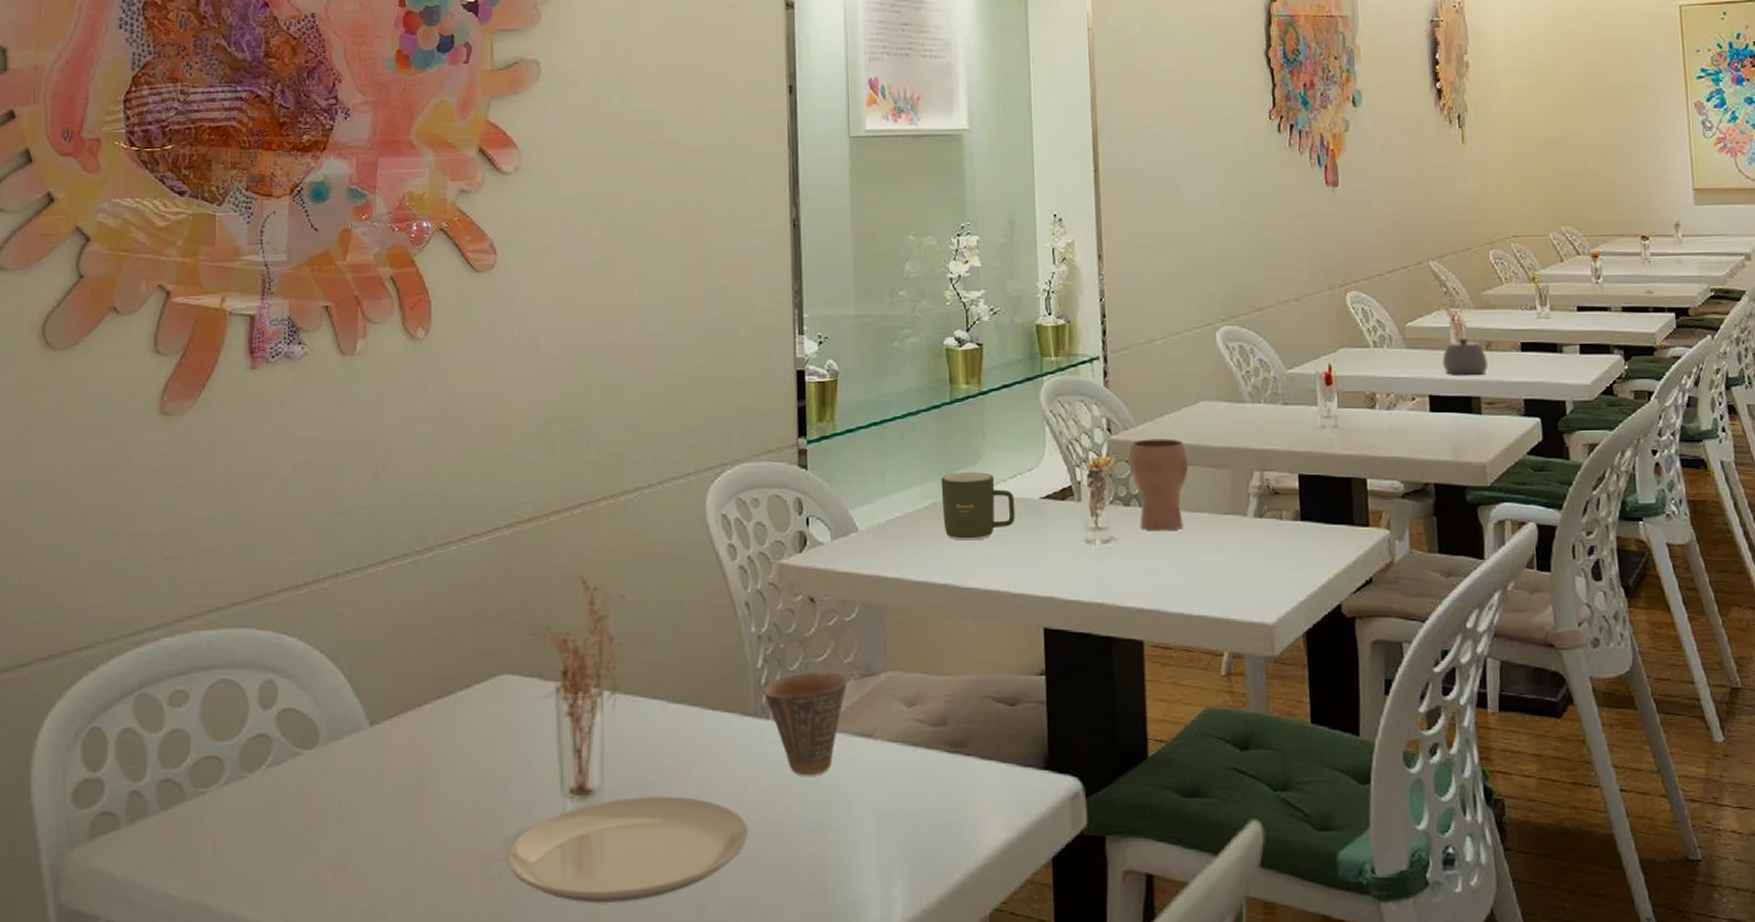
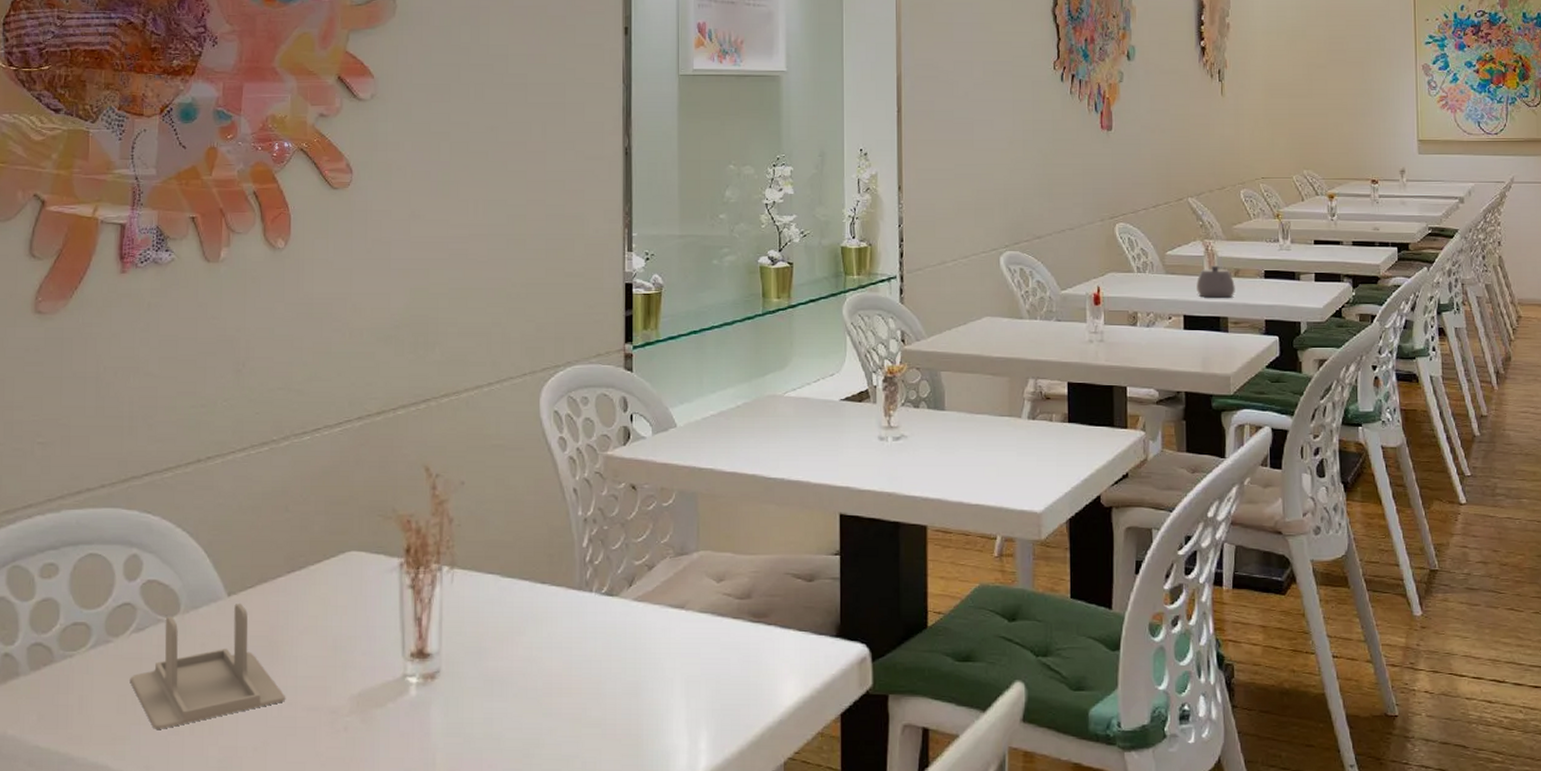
napkin holder: none [266,733,435,875] -> present [130,602,286,729]
plate: present [507,796,748,902] -> none [352,659,571,753]
cup: present [763,672,848,776] -> none [587,551,664,642]
mug: present [941,472,1015,540] -> none [752,377,817,436]
cup: present [1128,438,1188,531] -> none [919,349,971,430]

